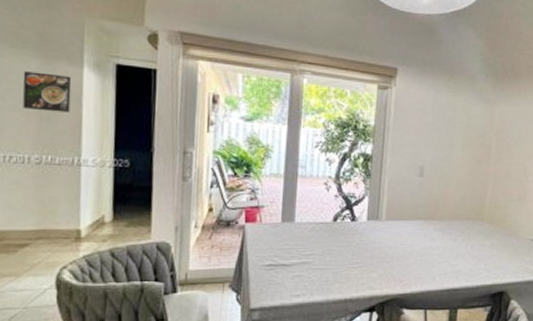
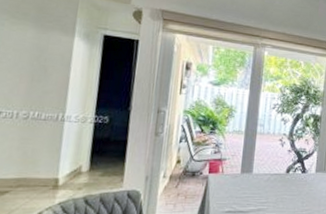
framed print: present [22,71,72,113] -> none [16,38,63,75]

